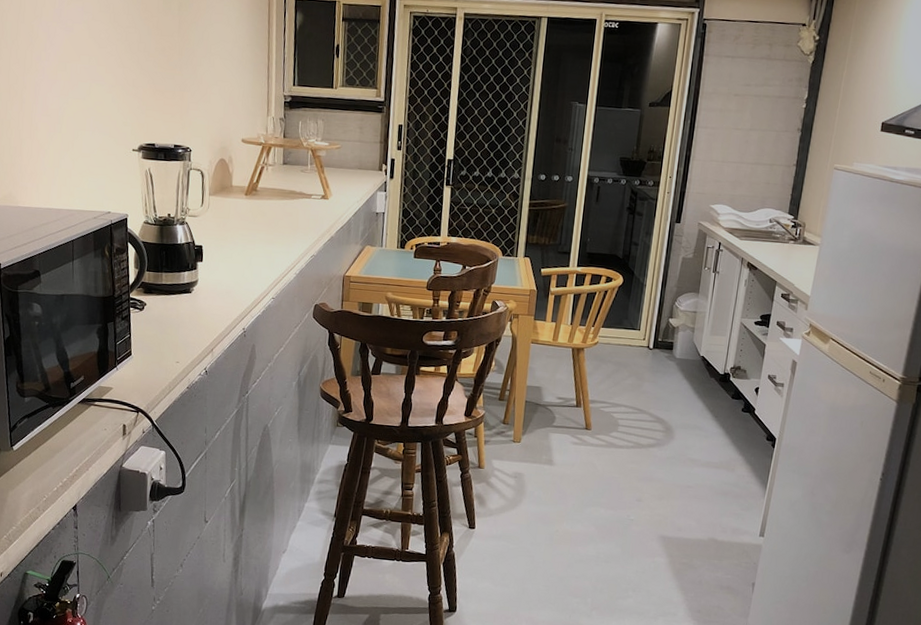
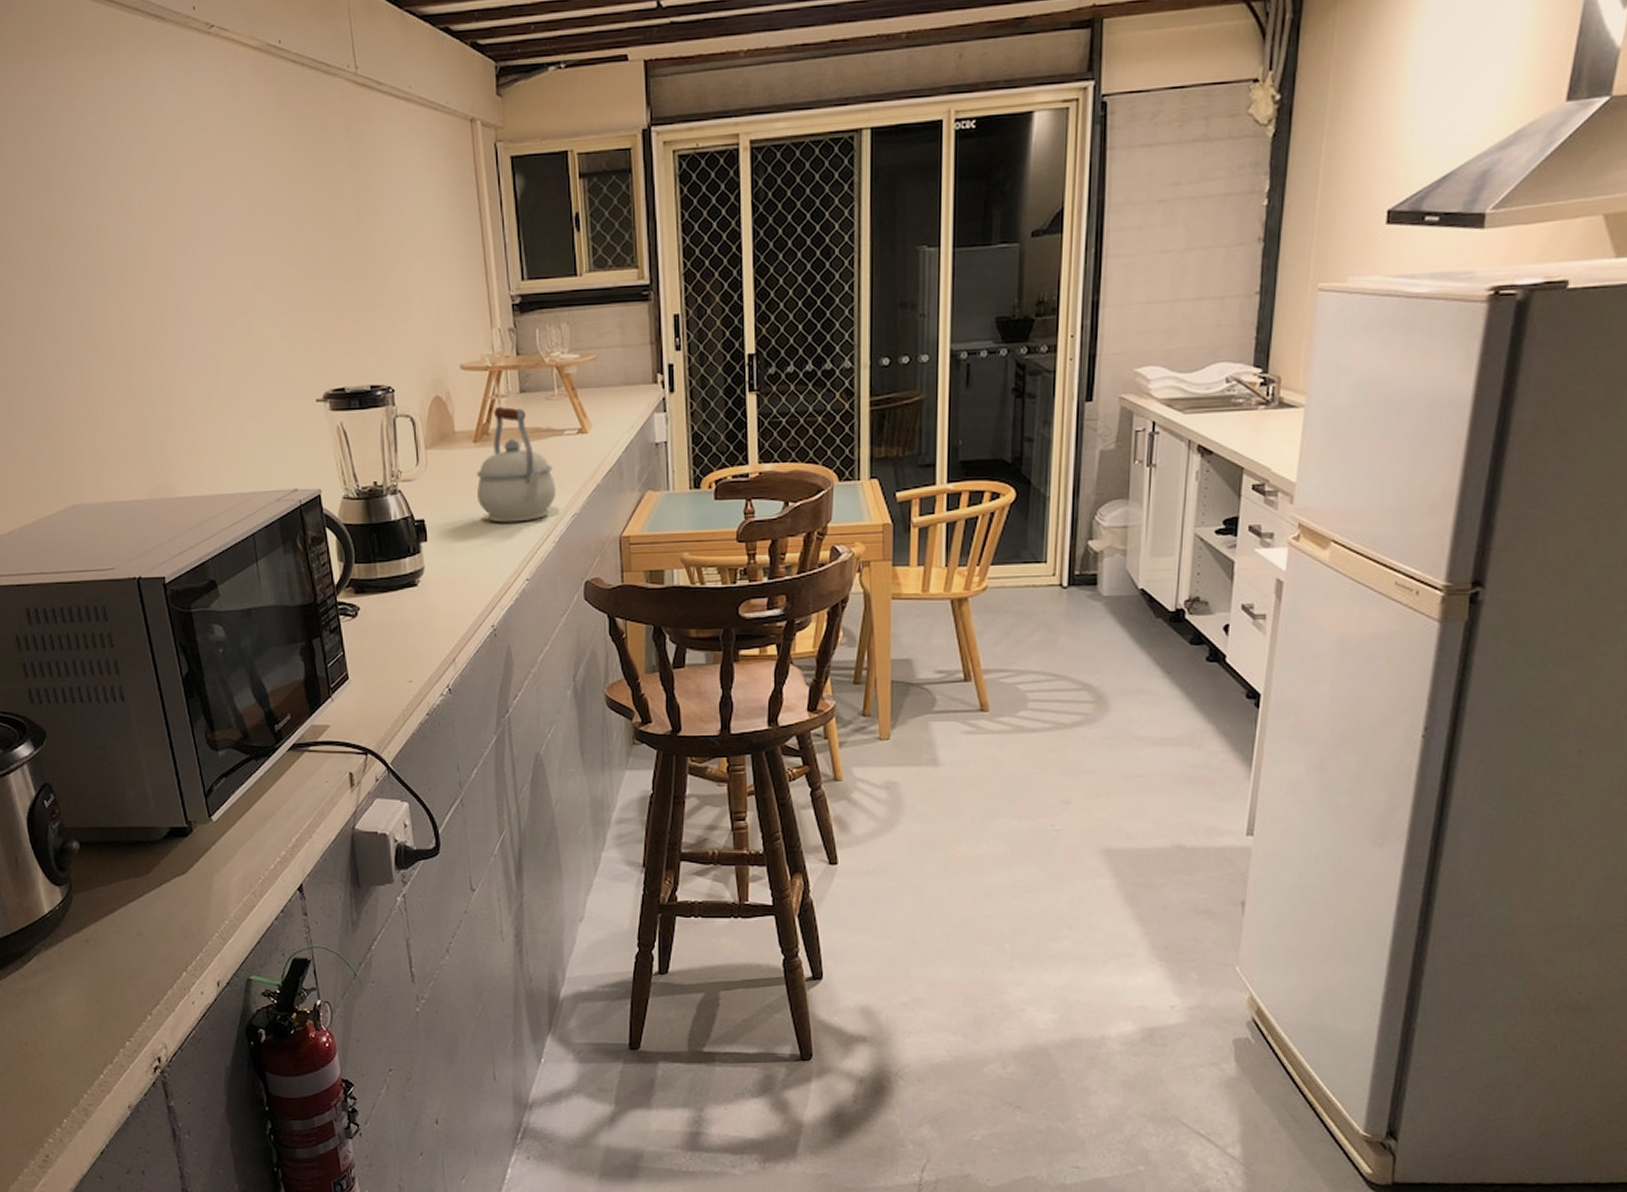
kettle: none [243,171,302,257] -> present [477,406,557,523]

